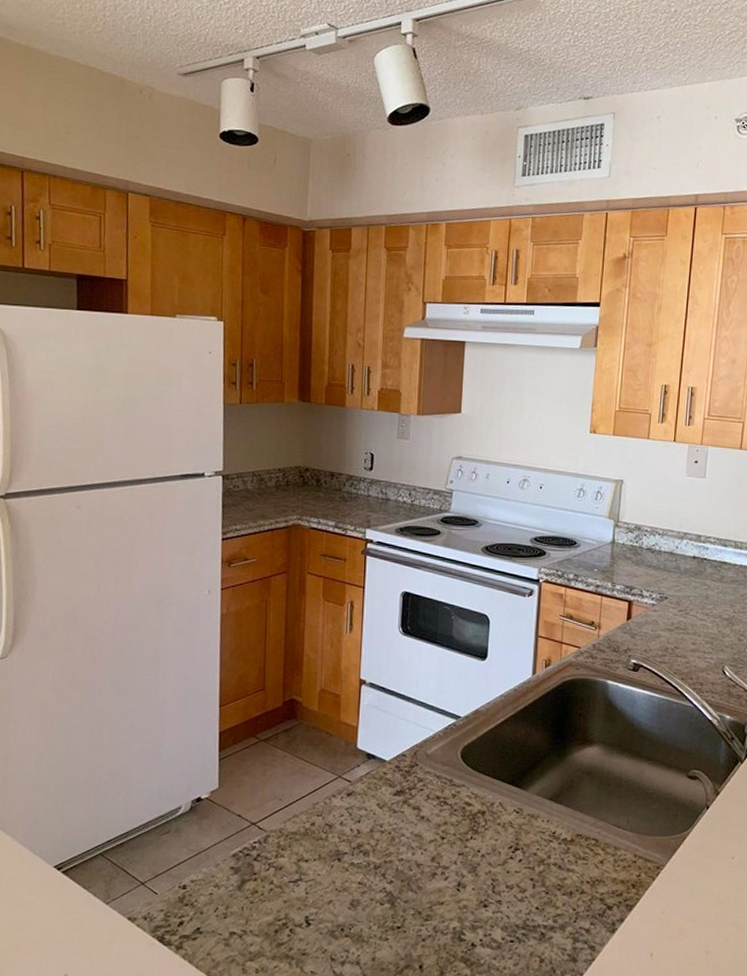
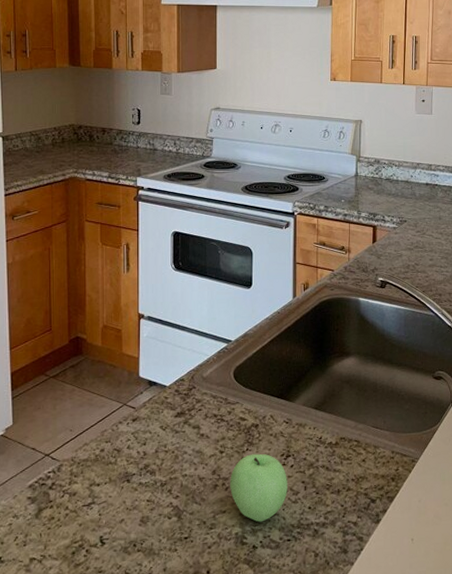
apple: none [450,843,514,919] -> present [230,453,287,522]

